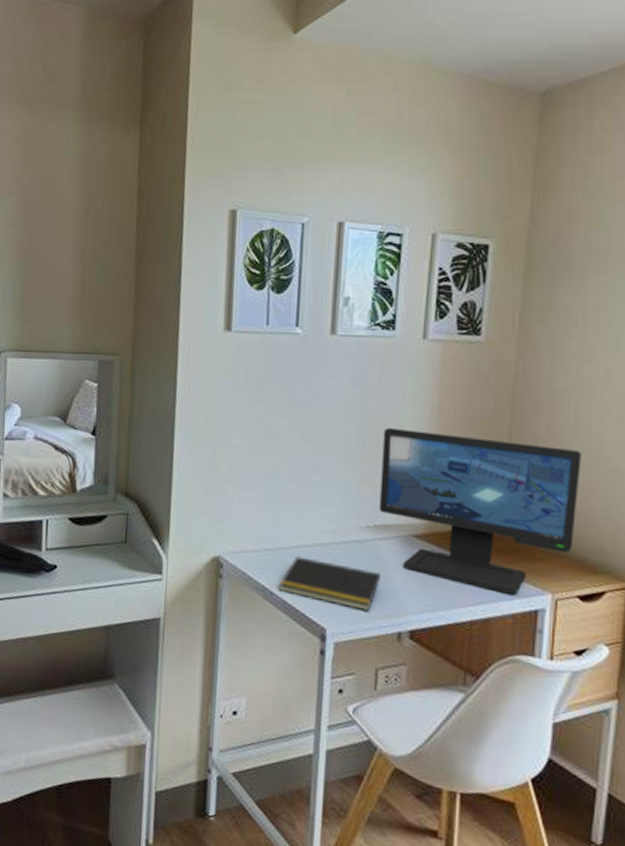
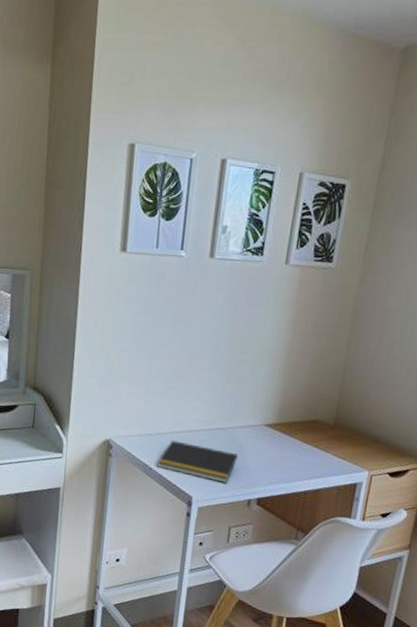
computer monitor: present [379,427,582,595] -> none [240,337,403,472]

